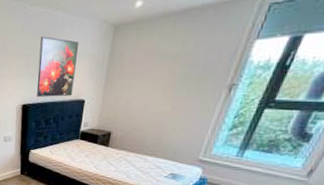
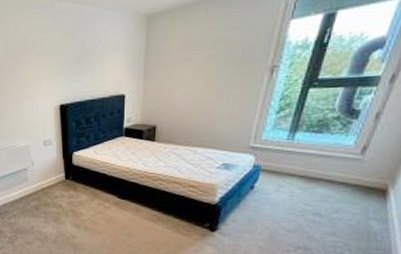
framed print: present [37,36,78,98] -> none [73,32,112,97]

